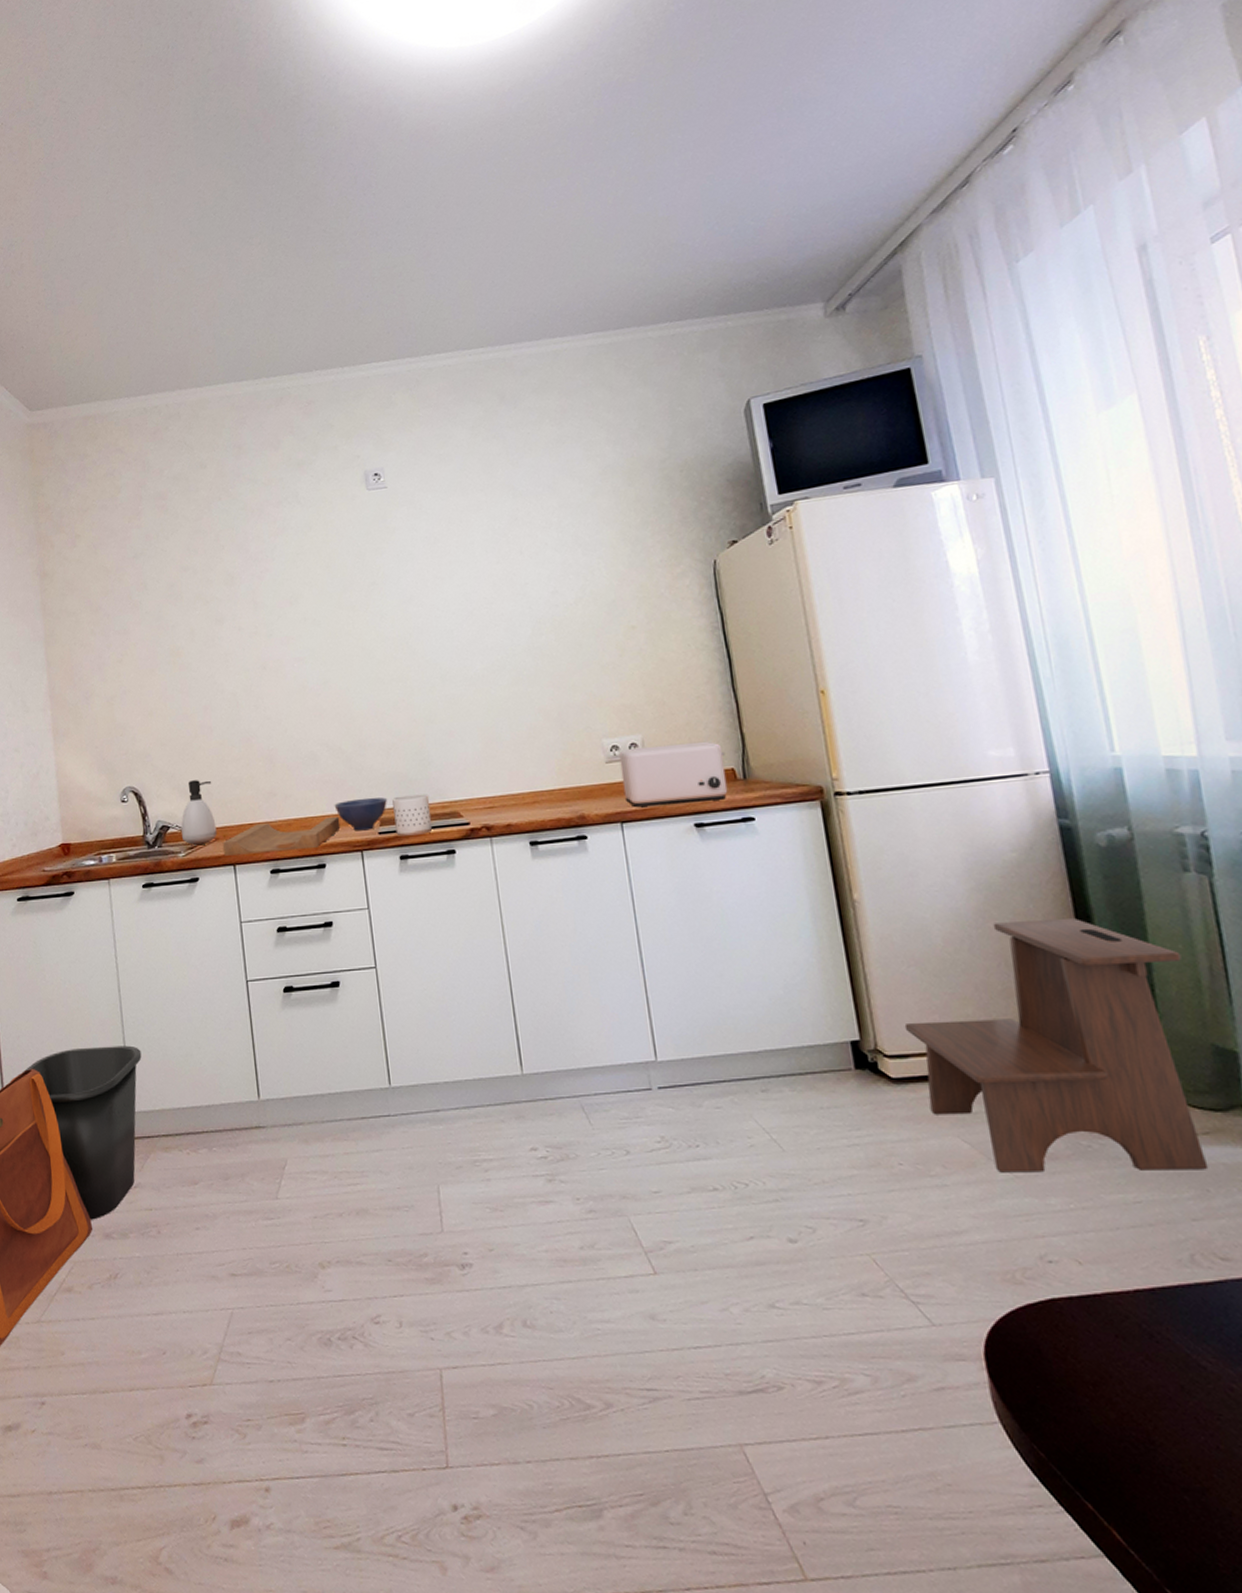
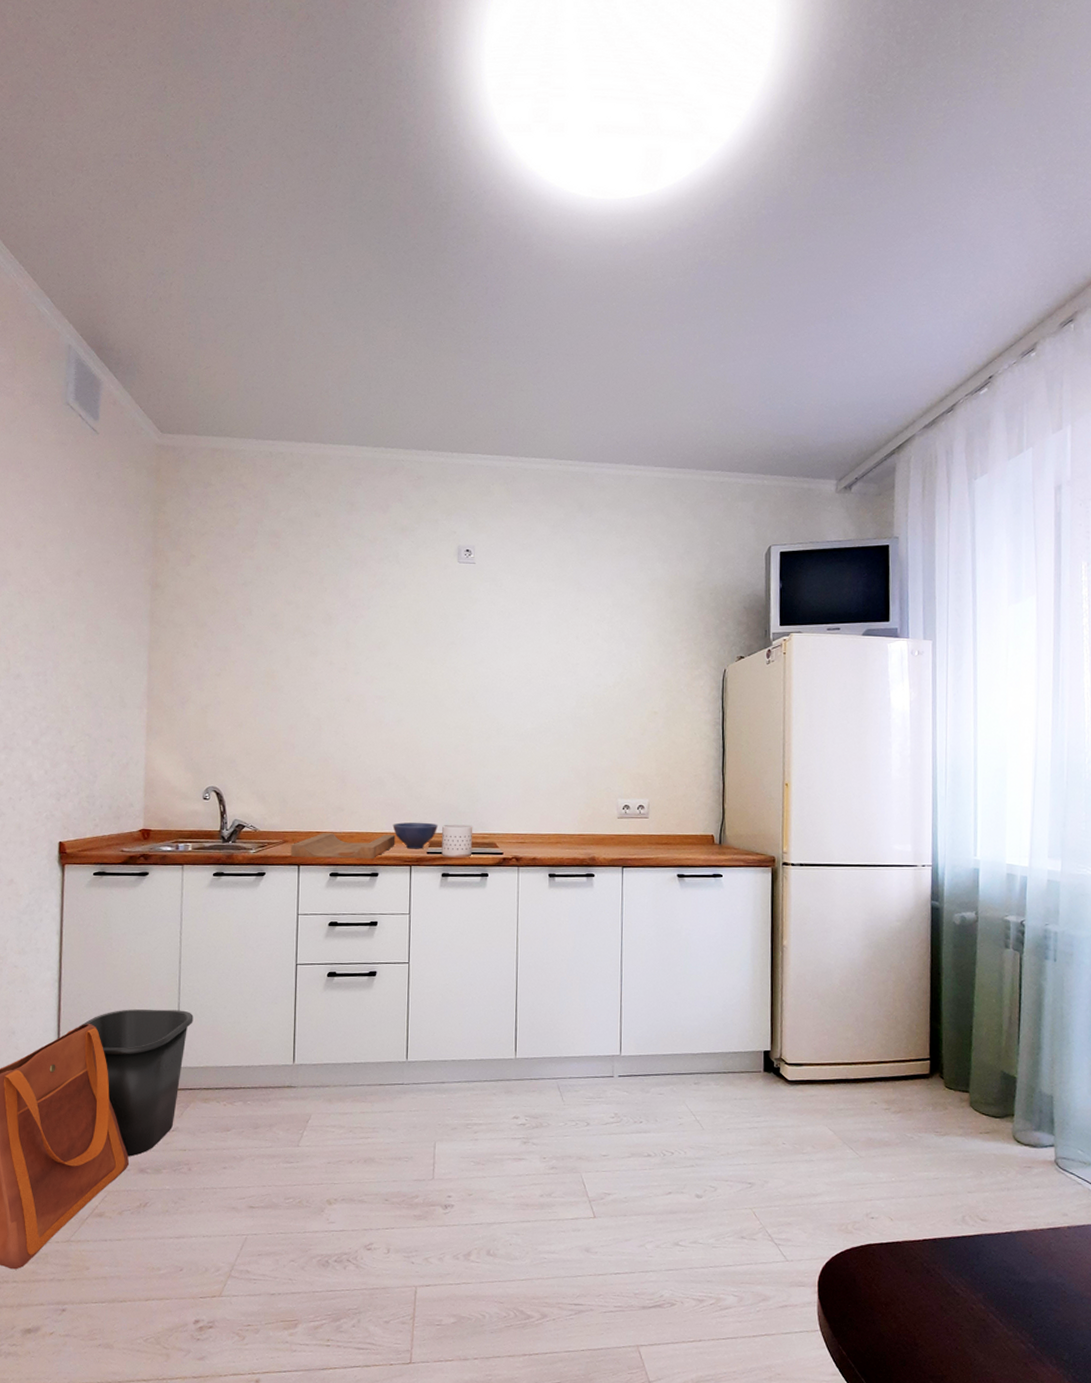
soap dispenser: present [181,780,217,845] -> none [254,788,288,844]
toaster: present [619,741,728,809] -> none [628,809,709,859]
step stool: present [904,917,1209,1173] -> none [803,972,993,1158]

